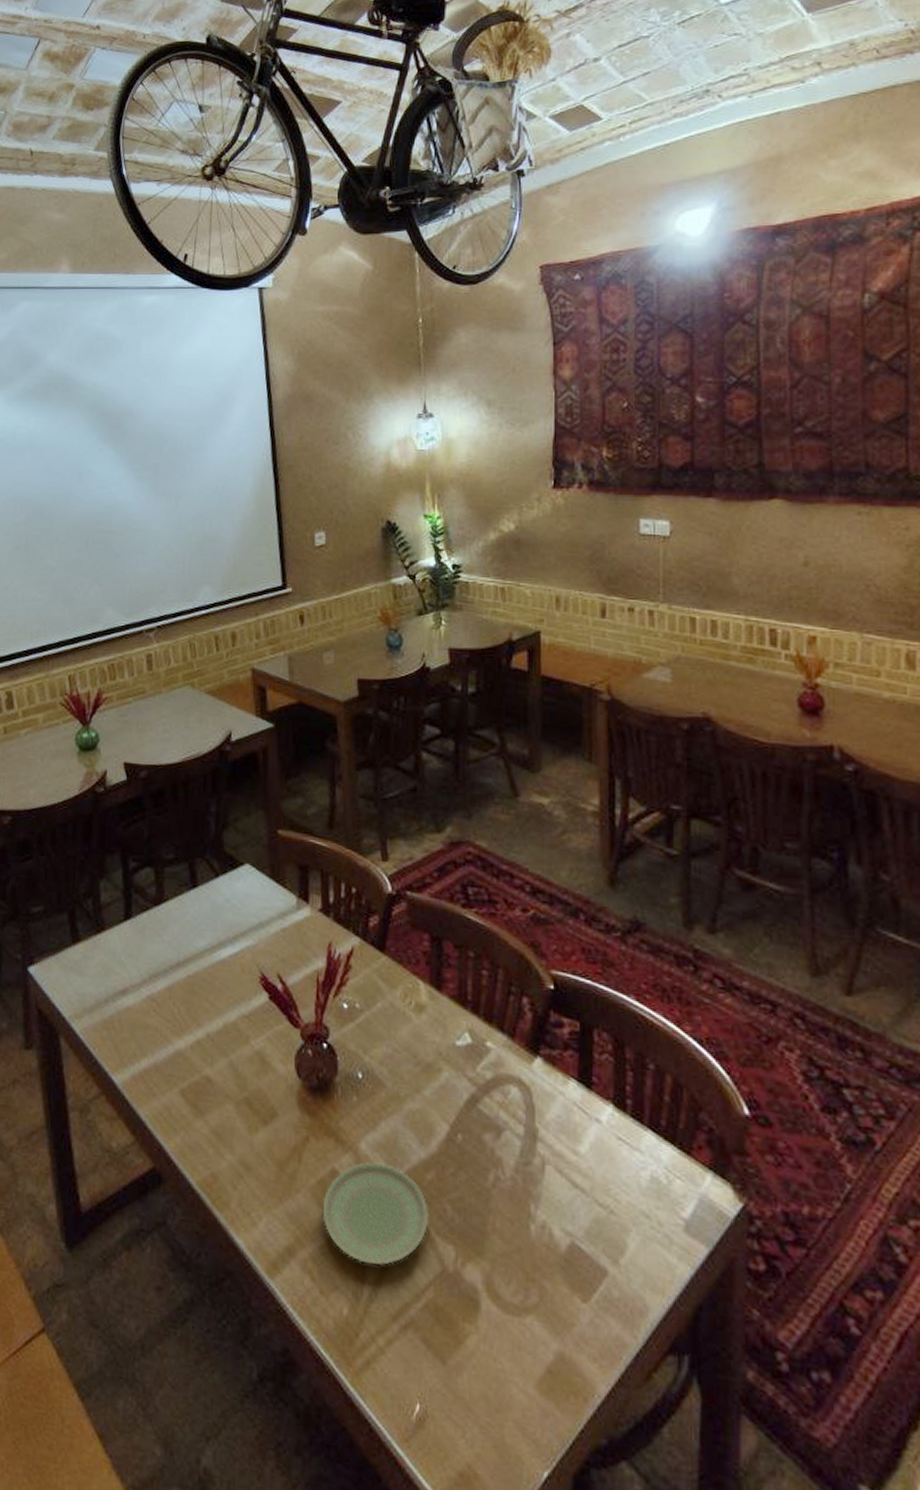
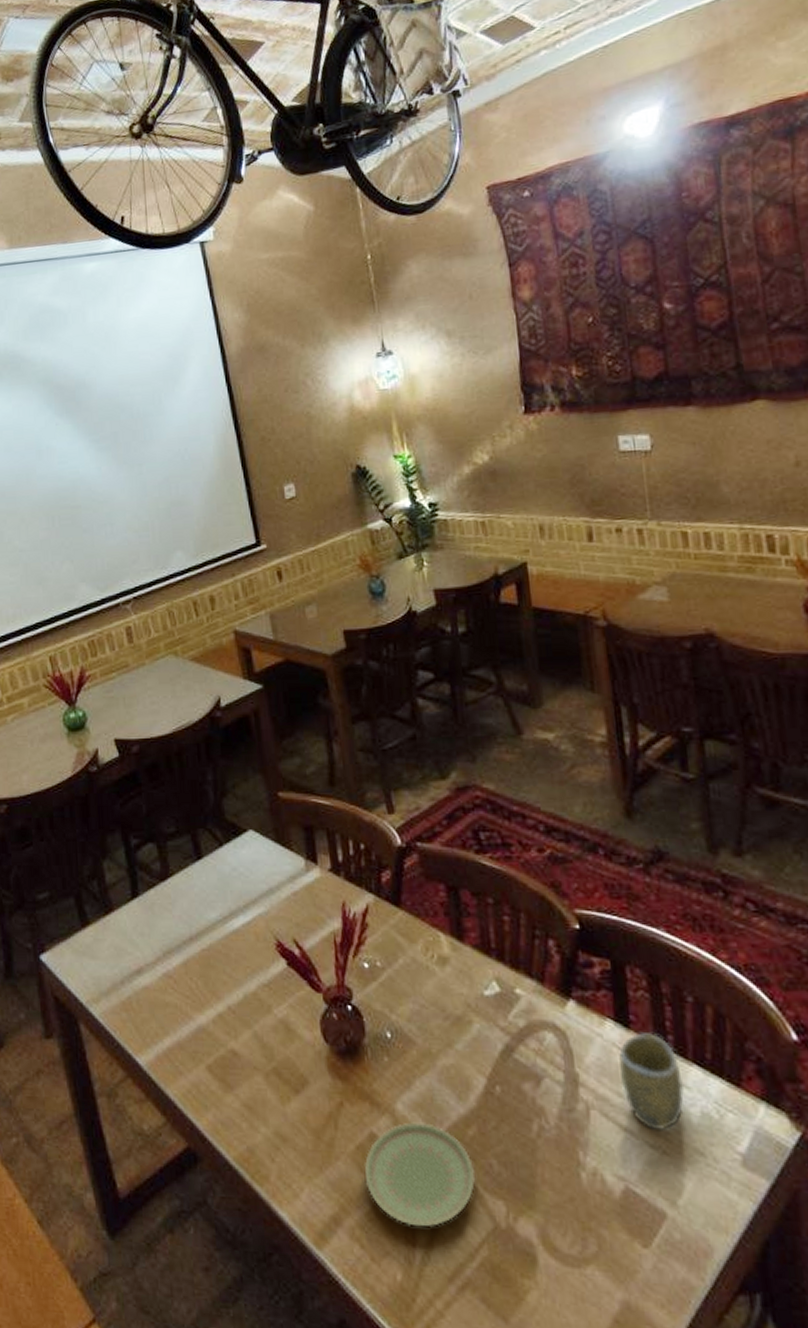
cup: none [579,1095,638,1190] -> present [619,1033,685,1131]

